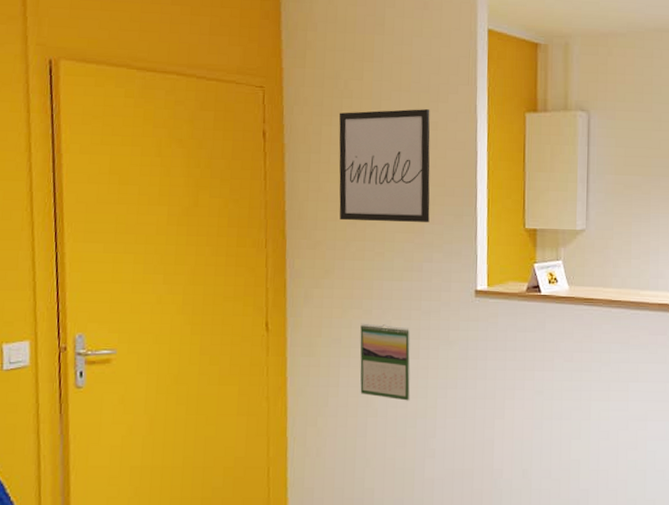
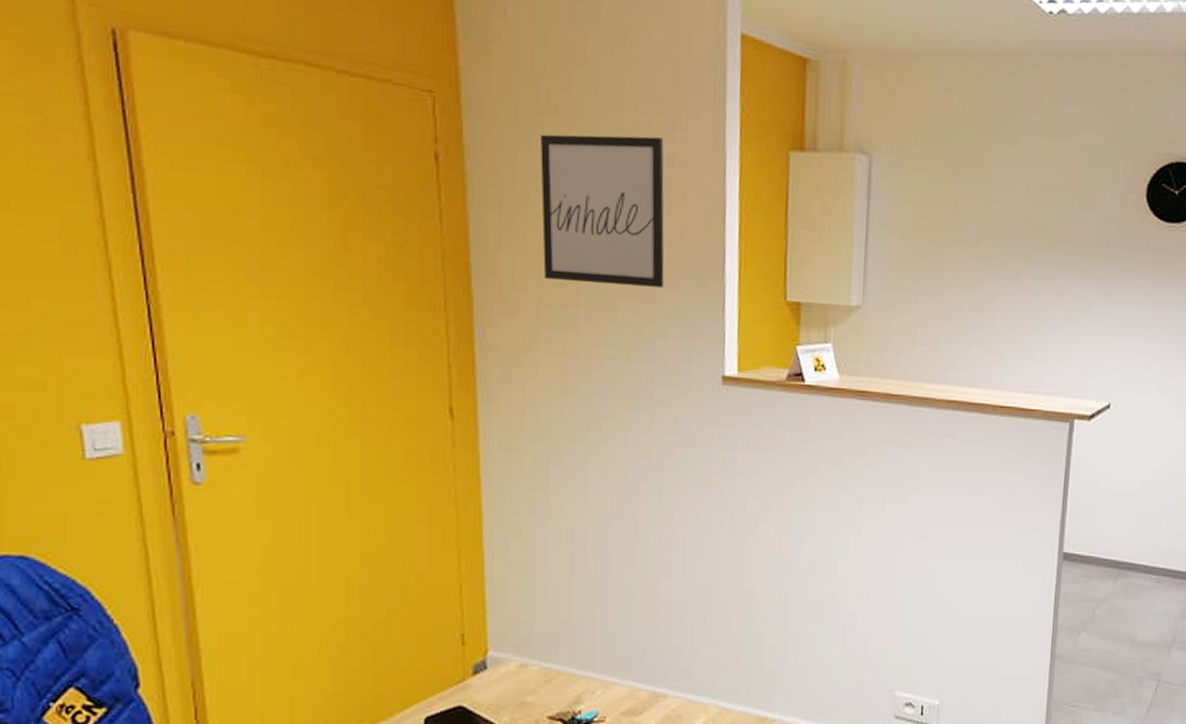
calendar: present [360,323,411,401] -> none [575,412,641,509]

